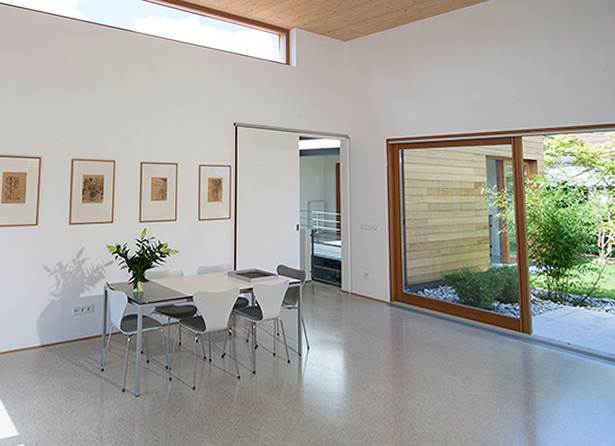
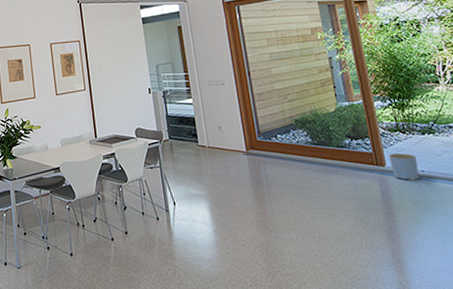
planter: none [536,322,565,353] -> present [389,153,420,181]

